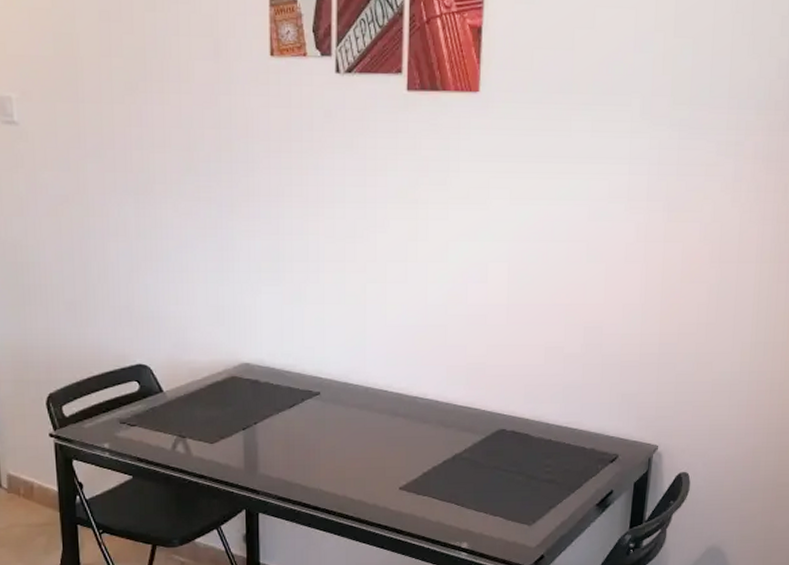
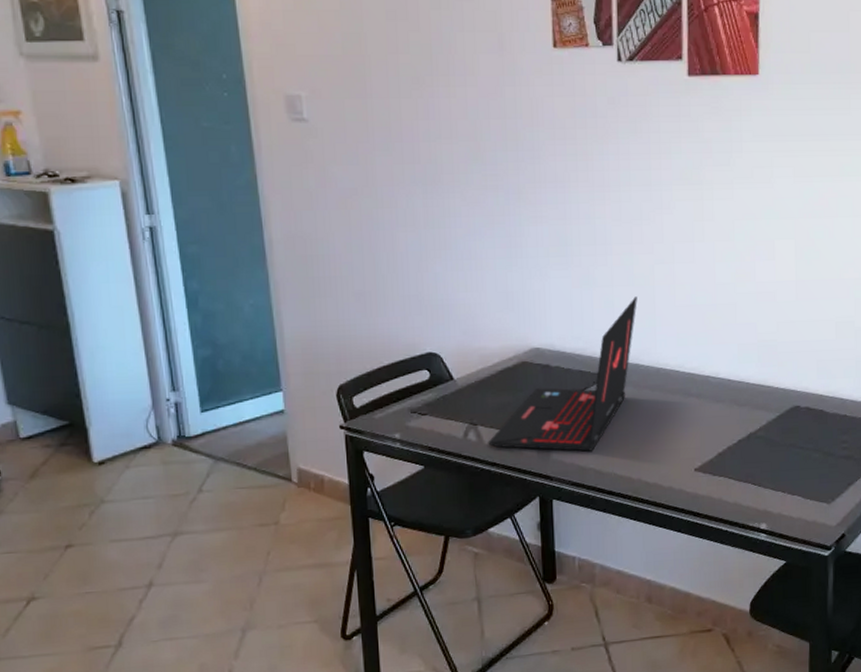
laptop: none [196,315,348,467] -> present [488,296,637,452]

